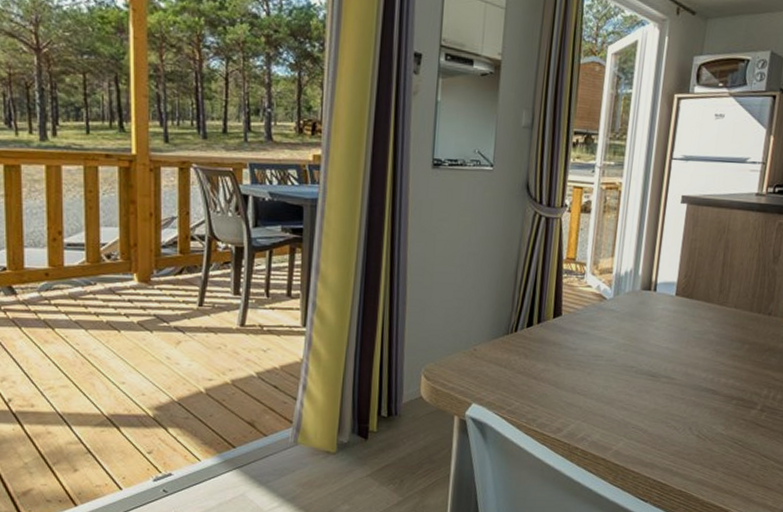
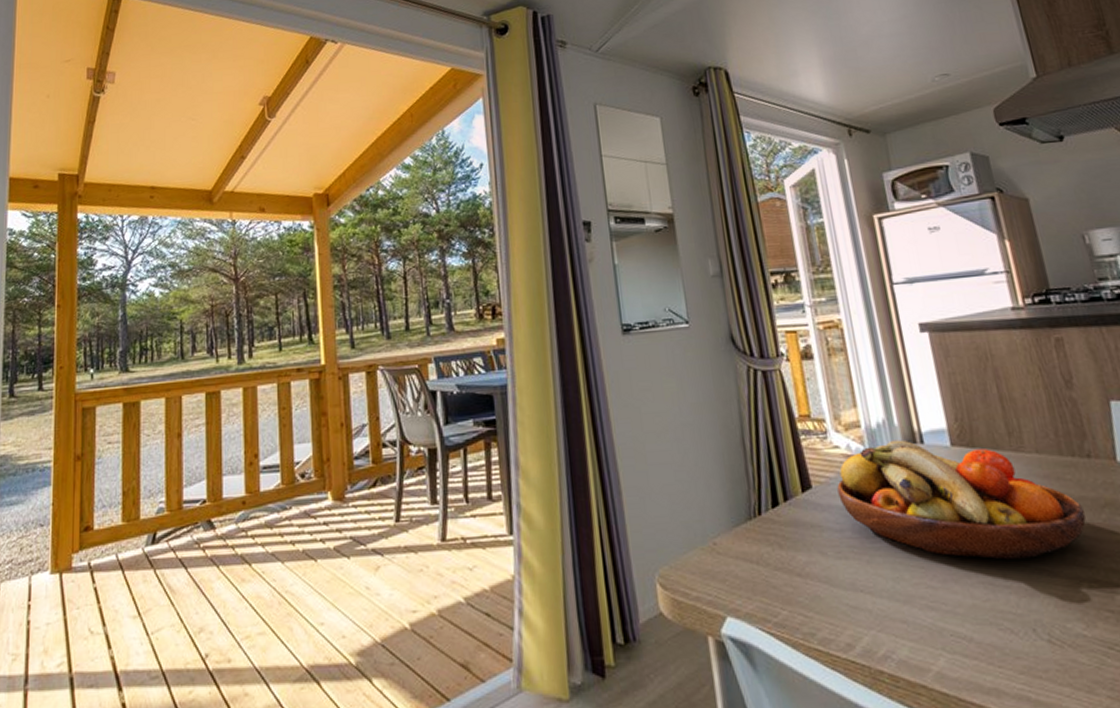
fruit bowl: none [580,286,753,381] -> present [837,439,1086,560]

